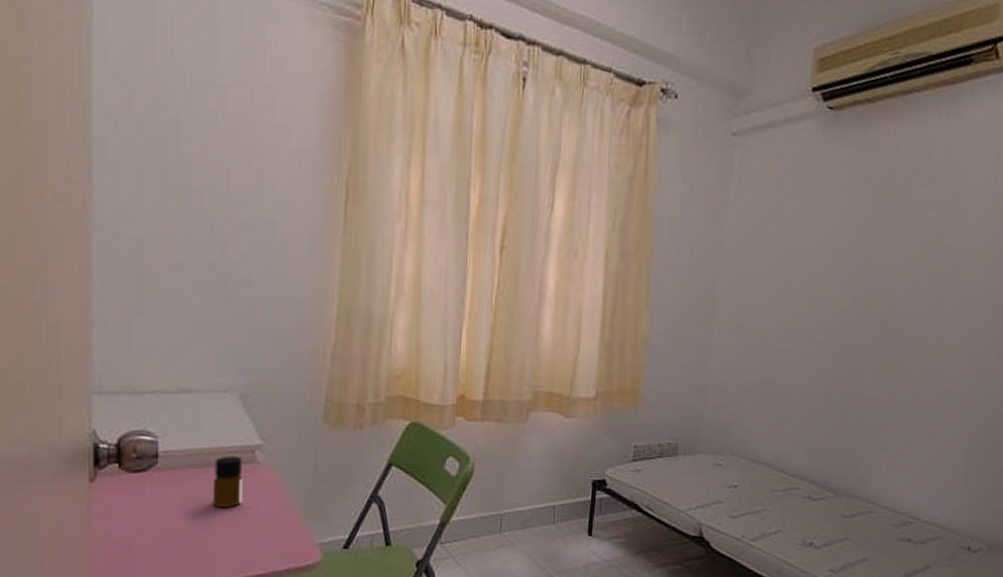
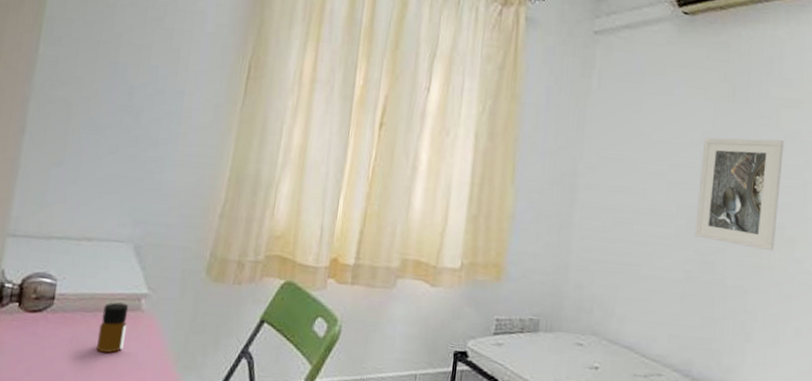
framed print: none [834,244,928,361] -> present [694,137,784,252]

